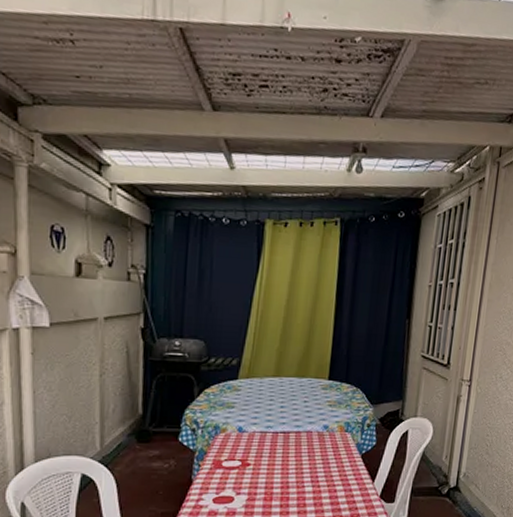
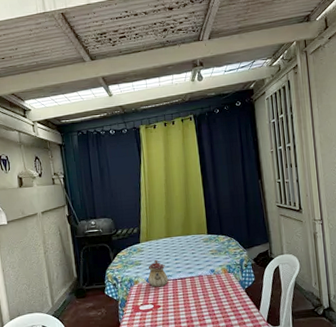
teapot: none [240,403,268,440] -> present [148,259,169,288]

